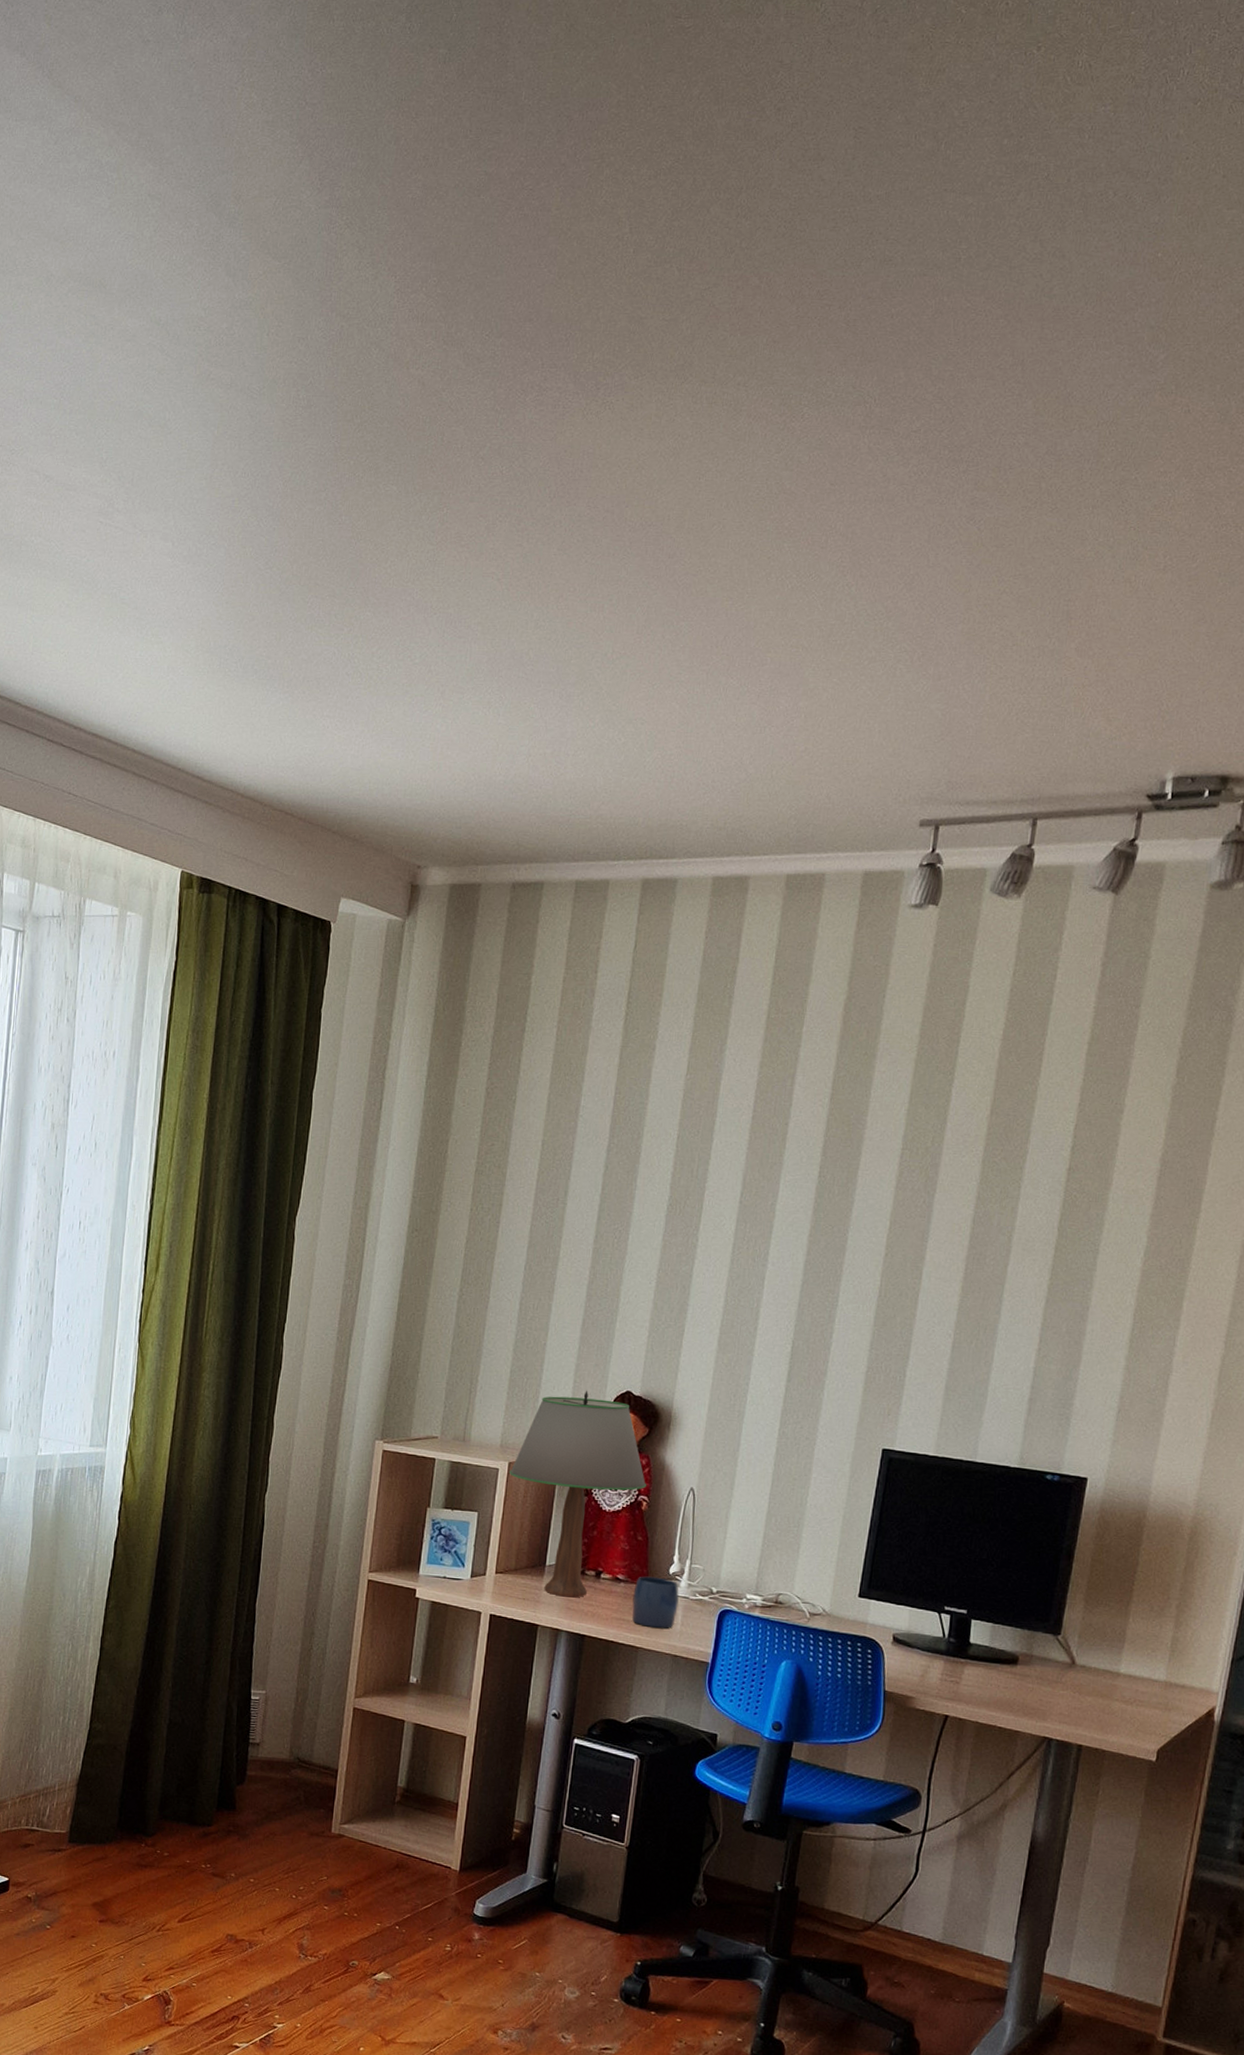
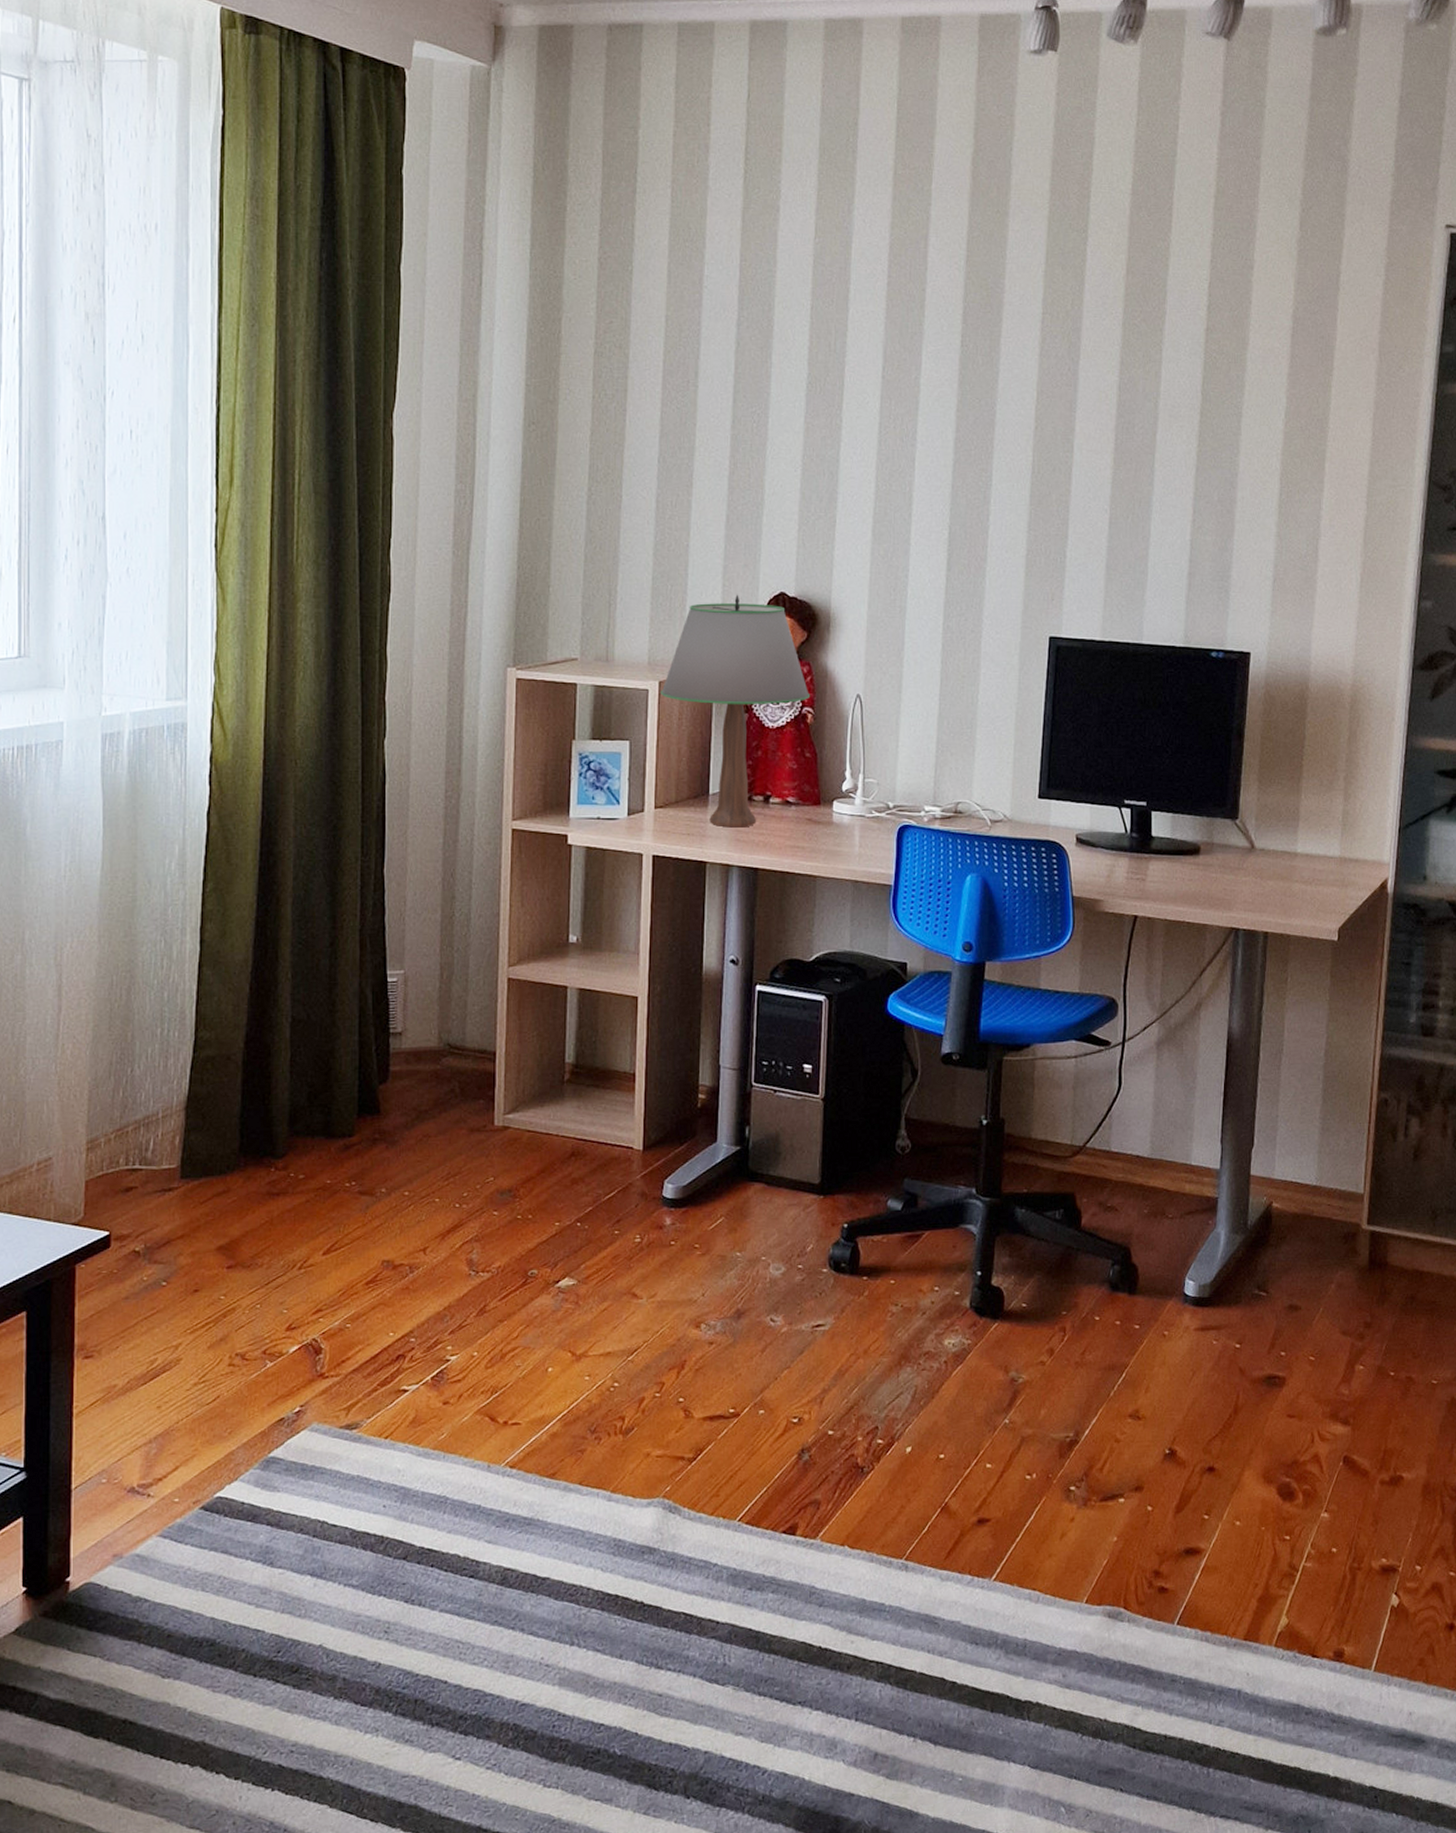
mug: present [632,1576,679,1628] -> none [806,796,854,852]

